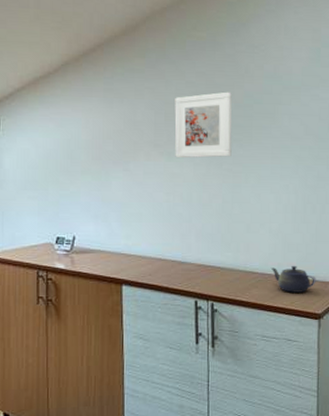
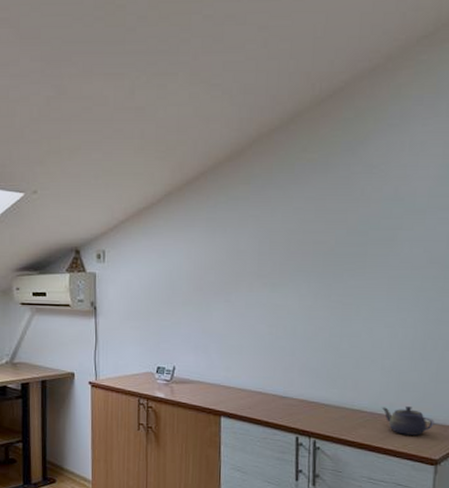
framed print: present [174,91,232,159] -> none [279,217,344,289]

